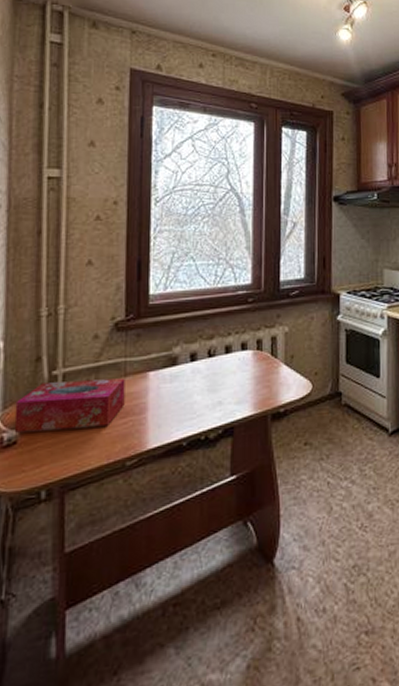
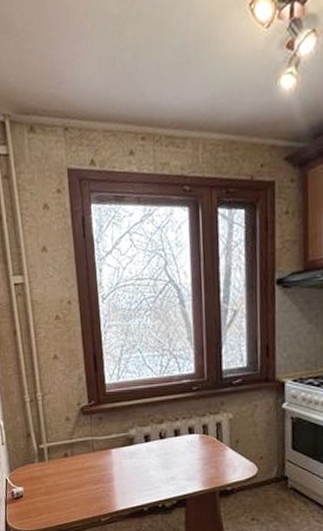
tissue box: present [14,378,125,433] -> none [17,453,96,490]

